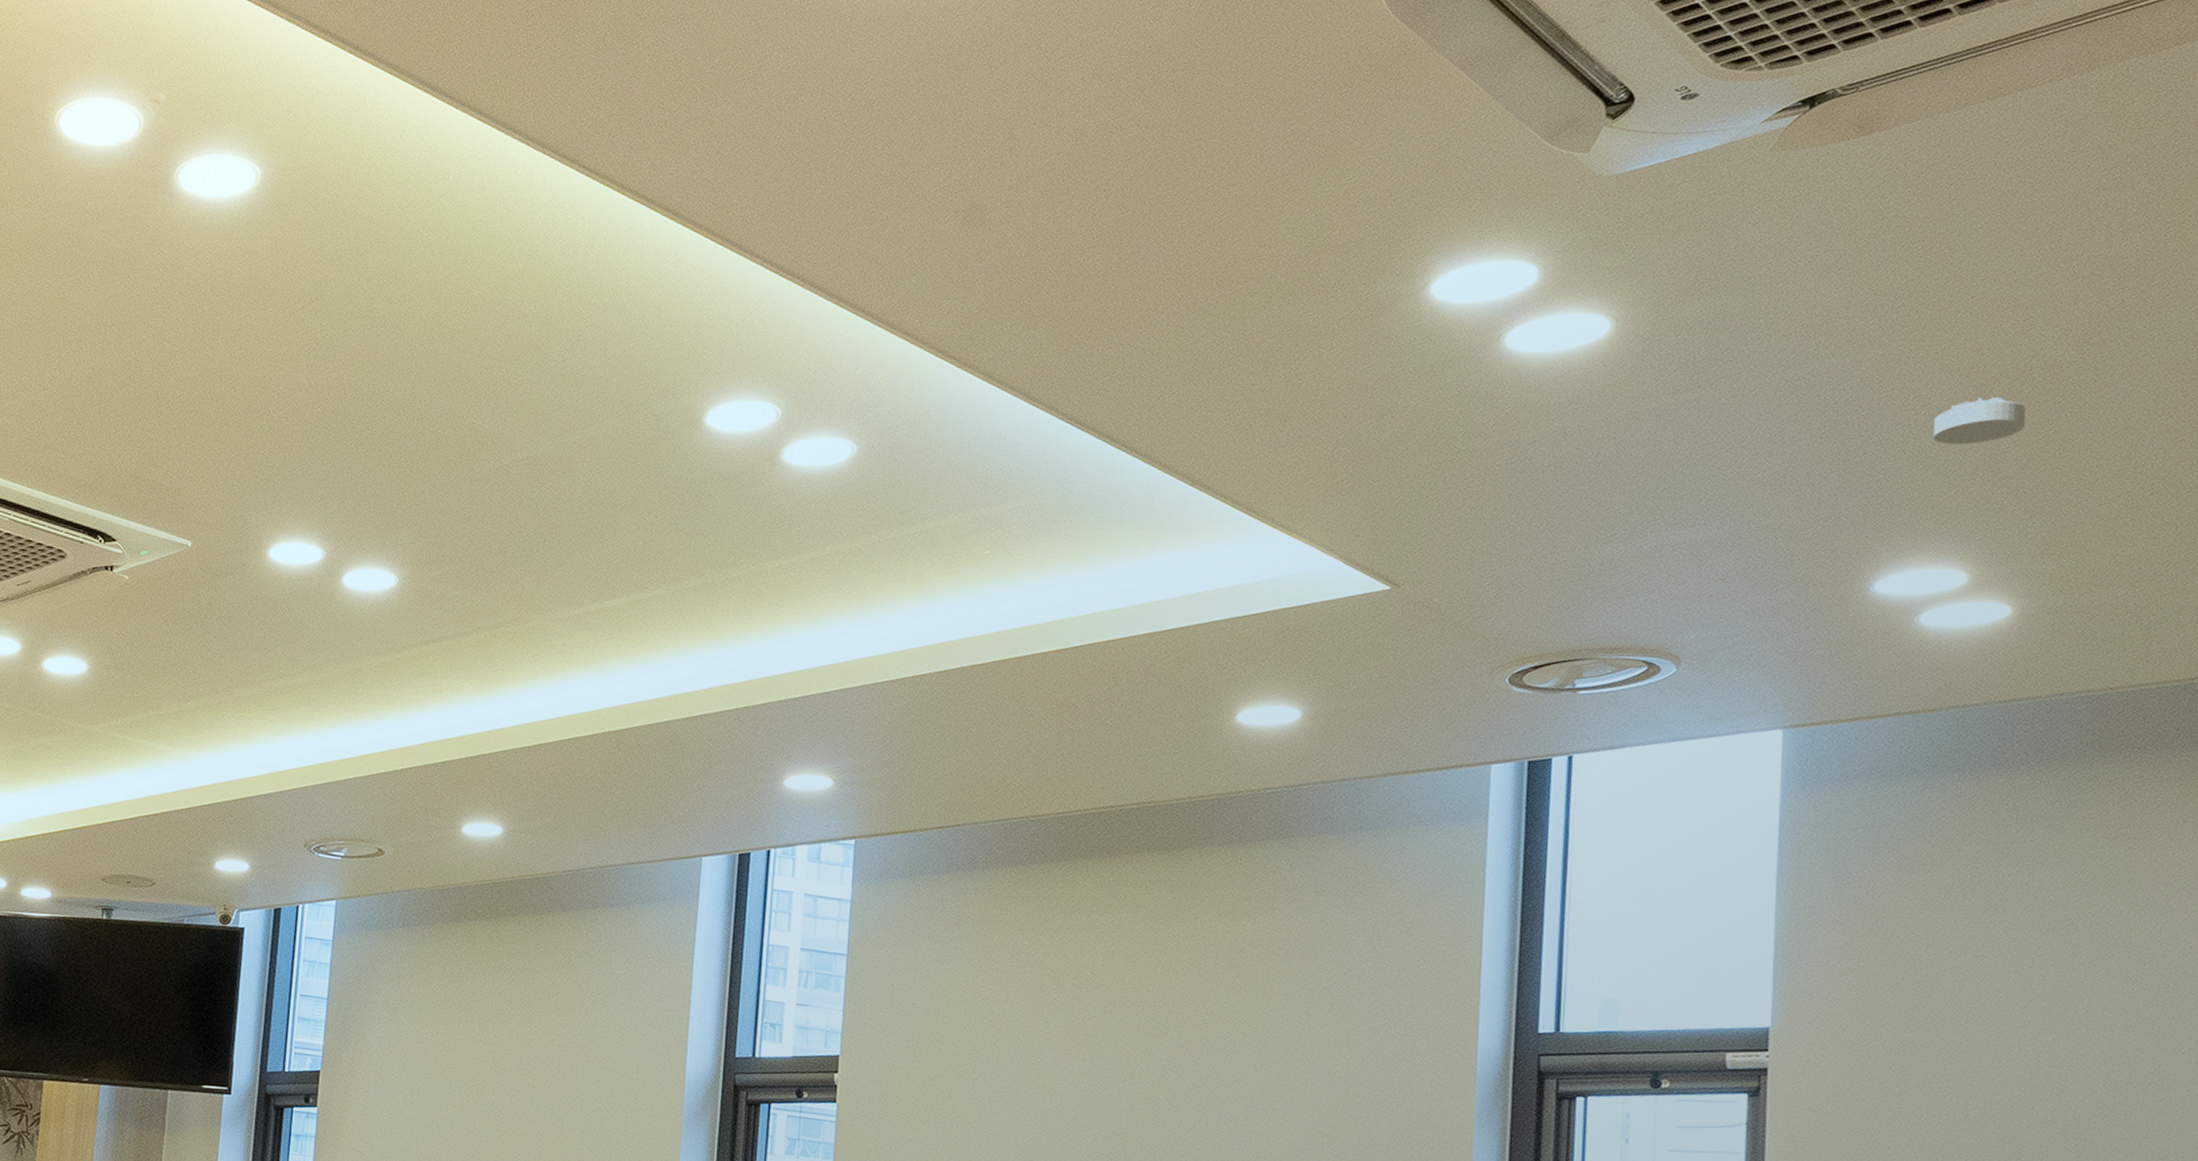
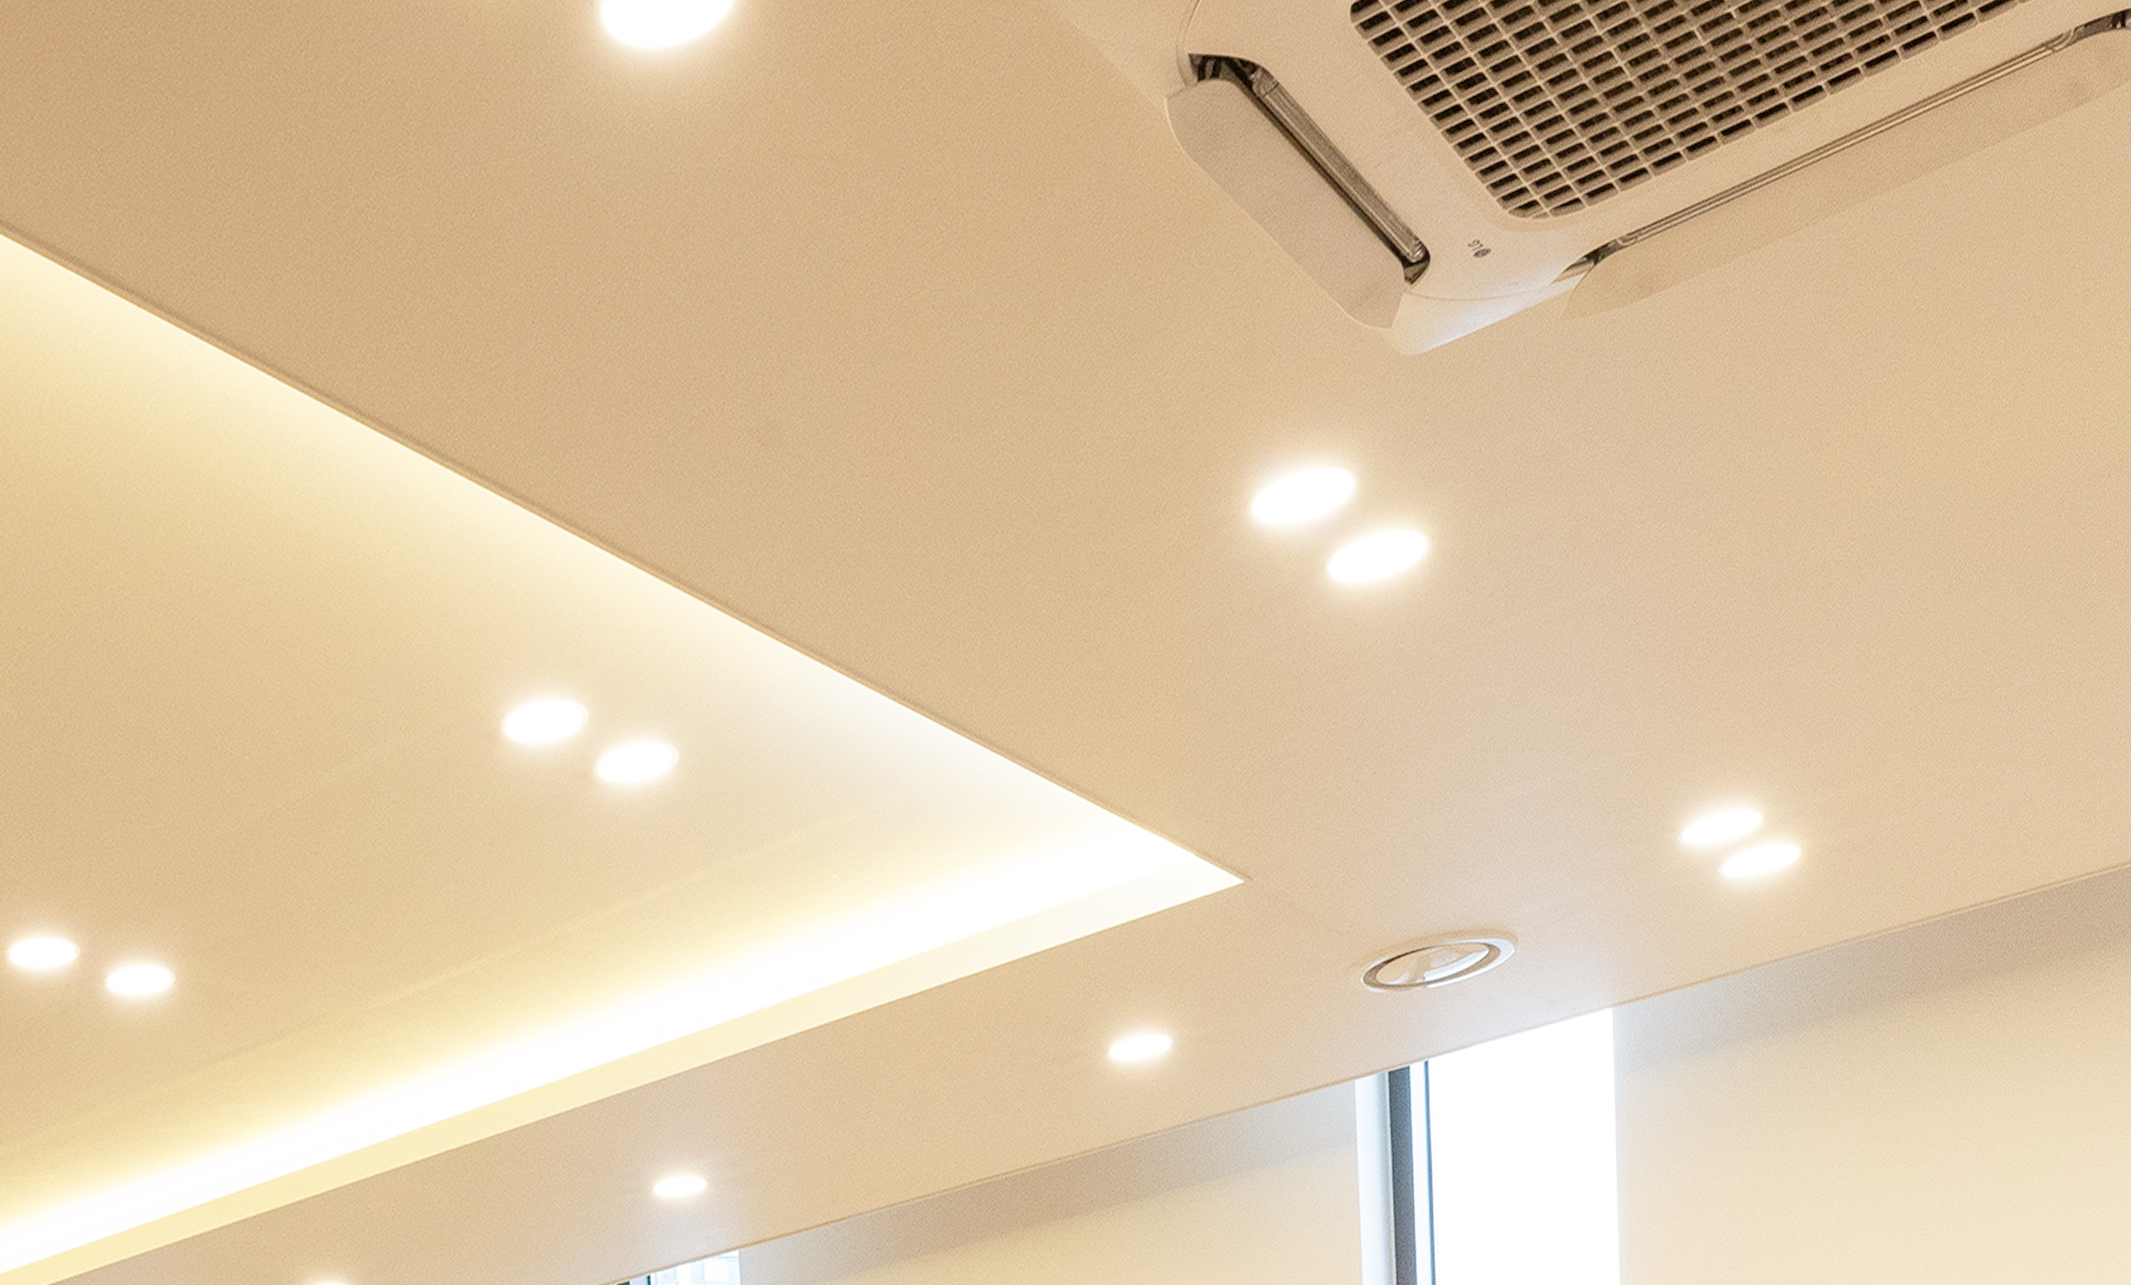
smoke detector: present [1933,397,2026,445] -> none [1724,608,1803,665]

